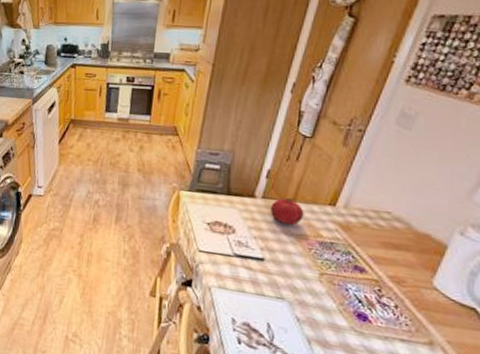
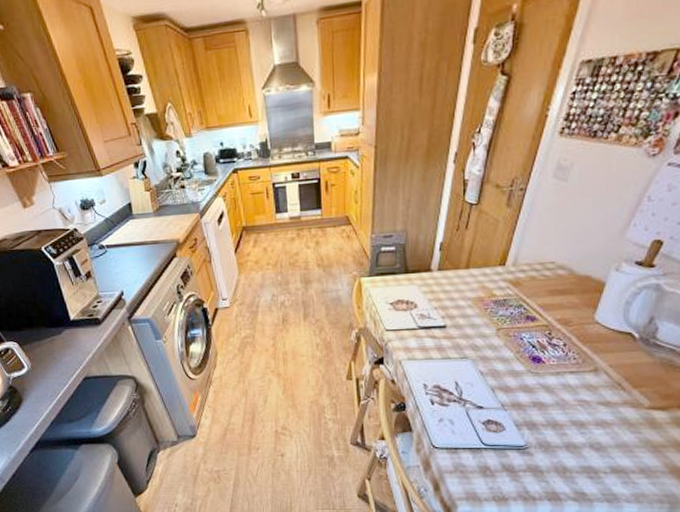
fruit: present [270,197,304,226] -> none [446,265,478,291]

